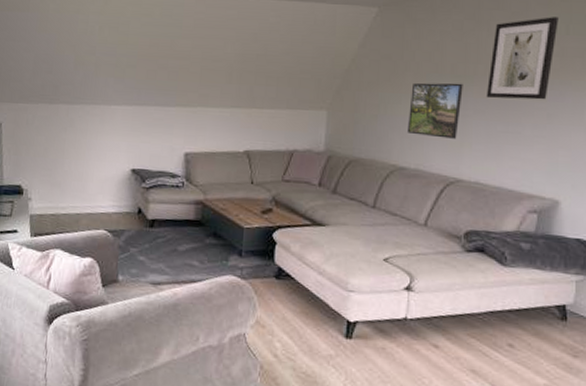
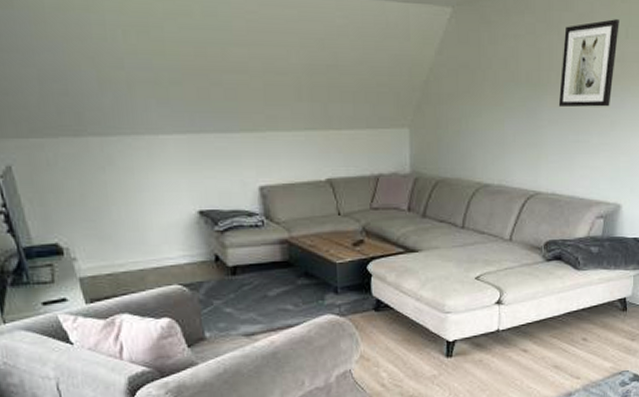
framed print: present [406,82,463,139] -> none [488,92,538,151]

